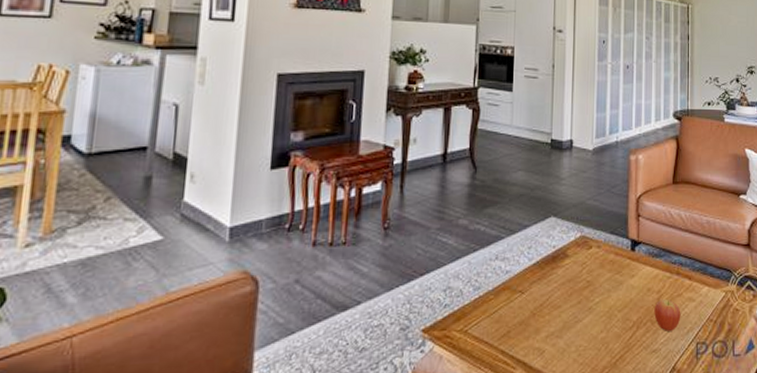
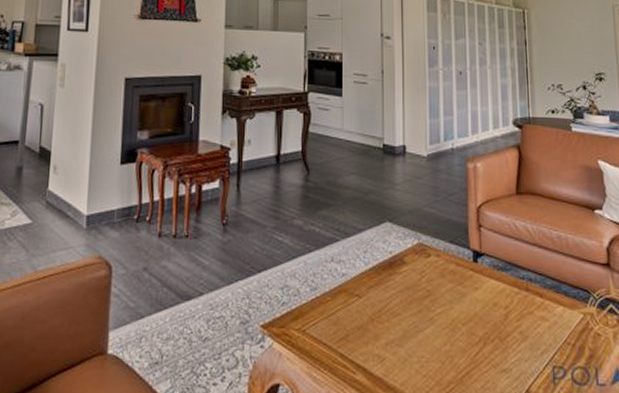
fruit: present [654,298,681,331] -> none [502,315,533,351]

